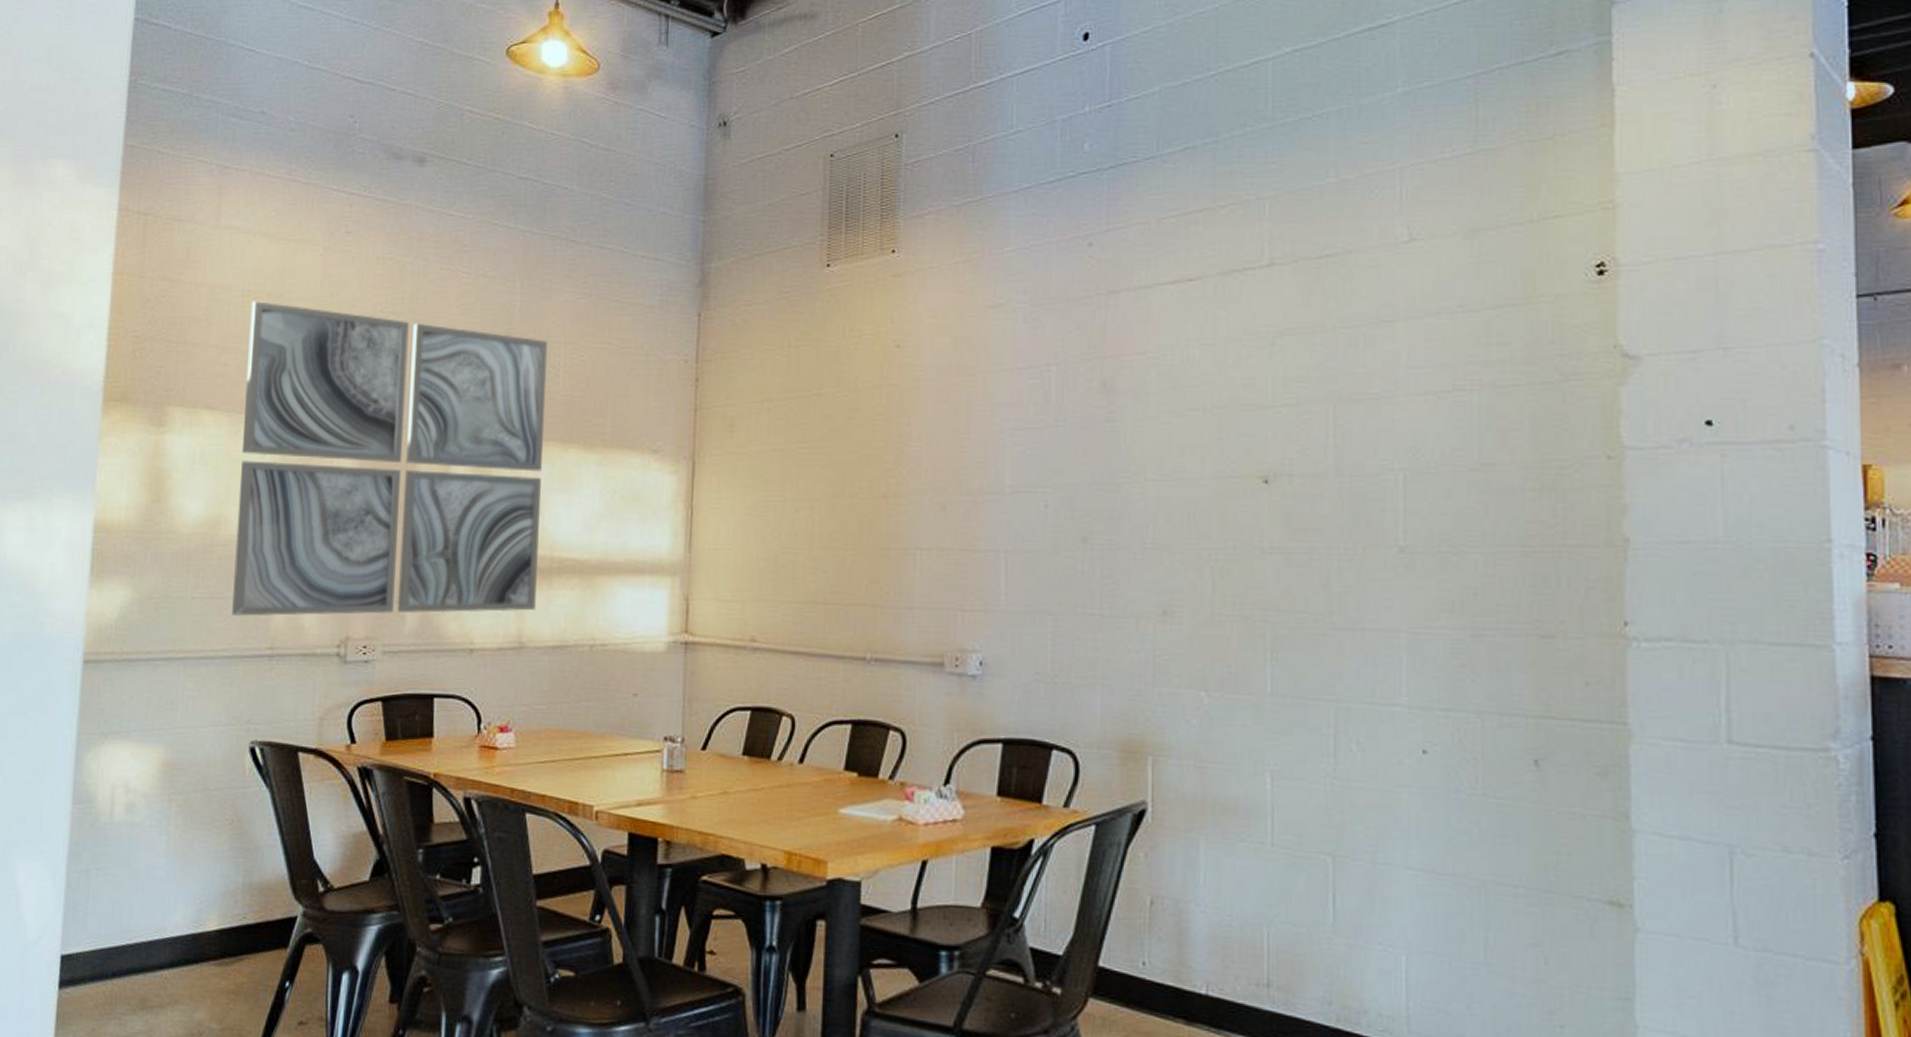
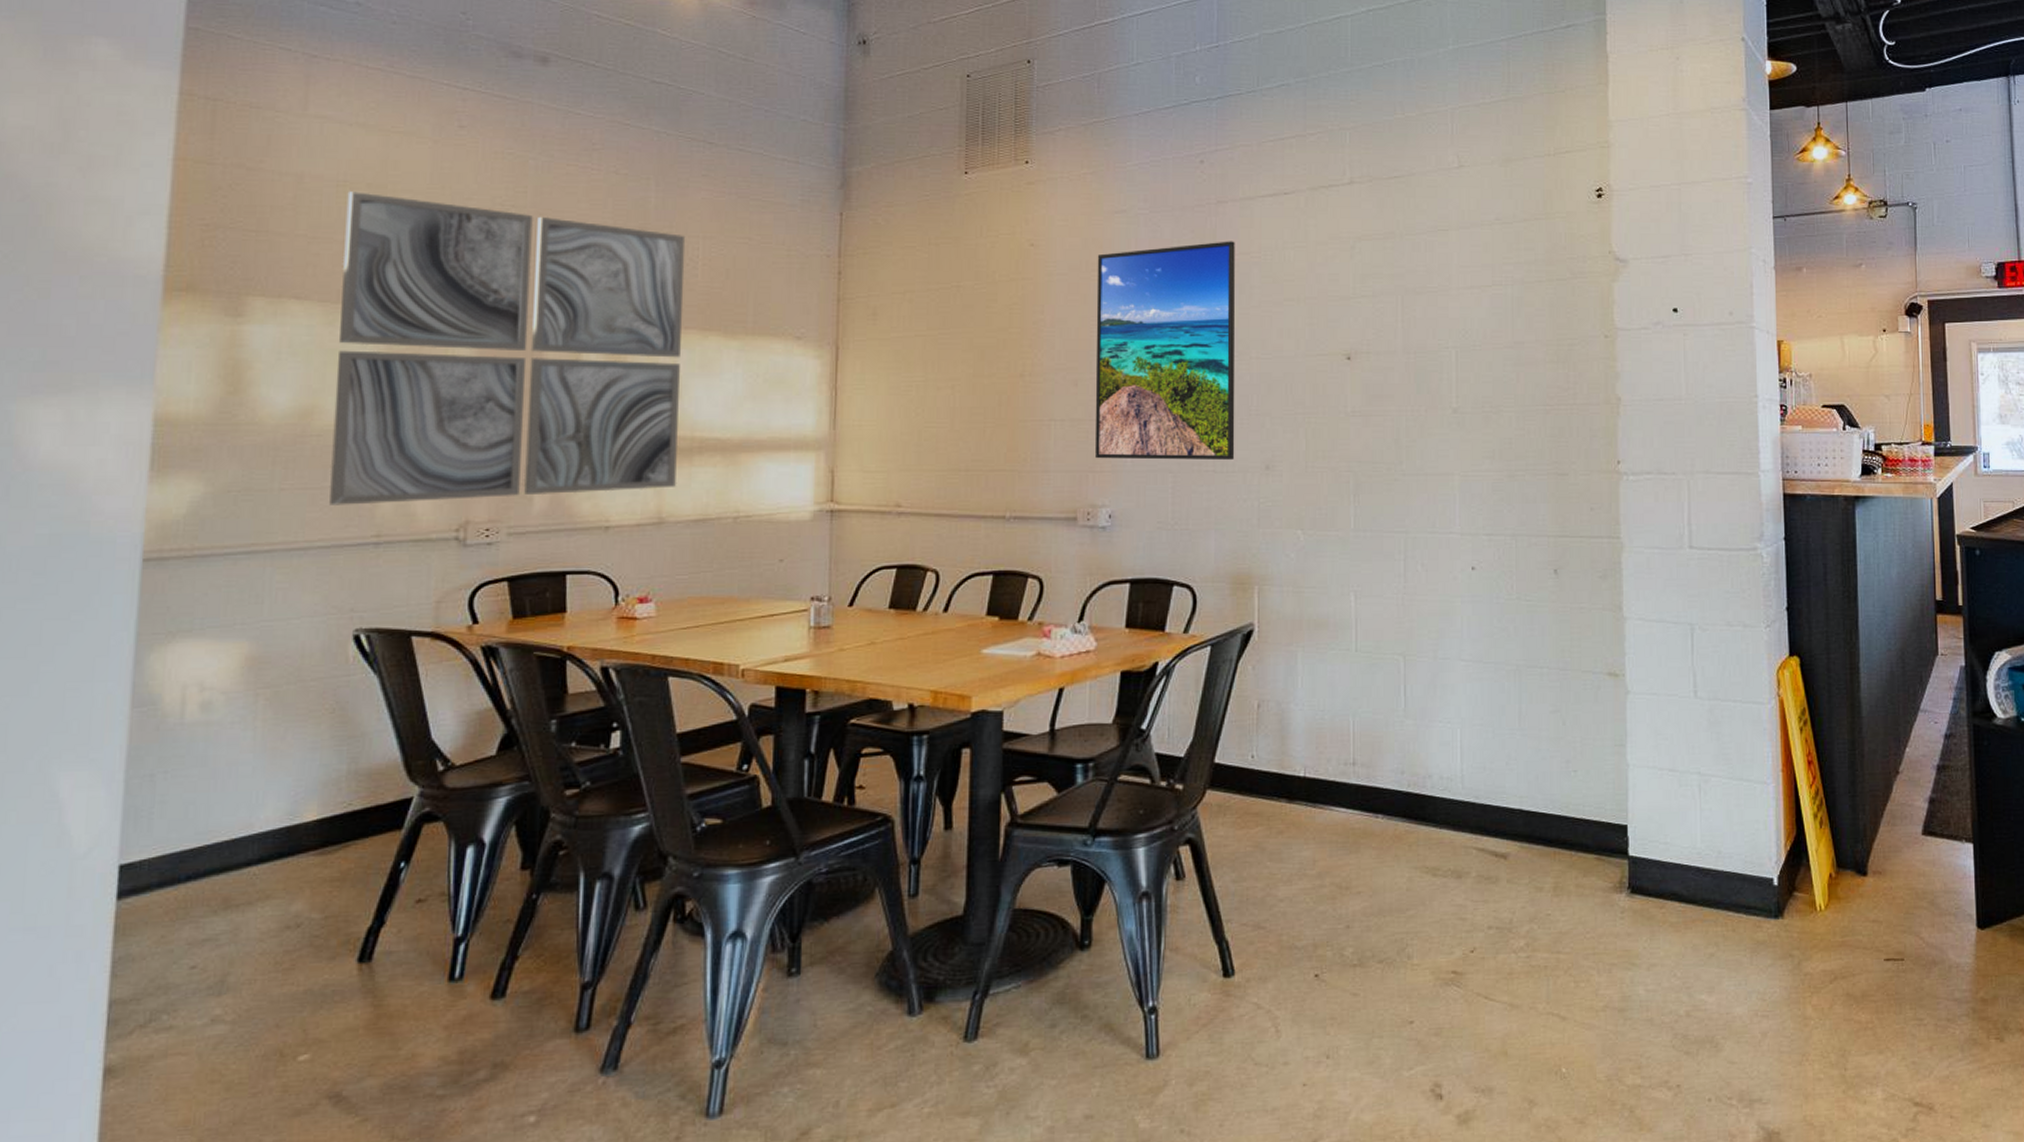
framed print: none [965,338,1128,603] -> present [1095,241,1236,461]

